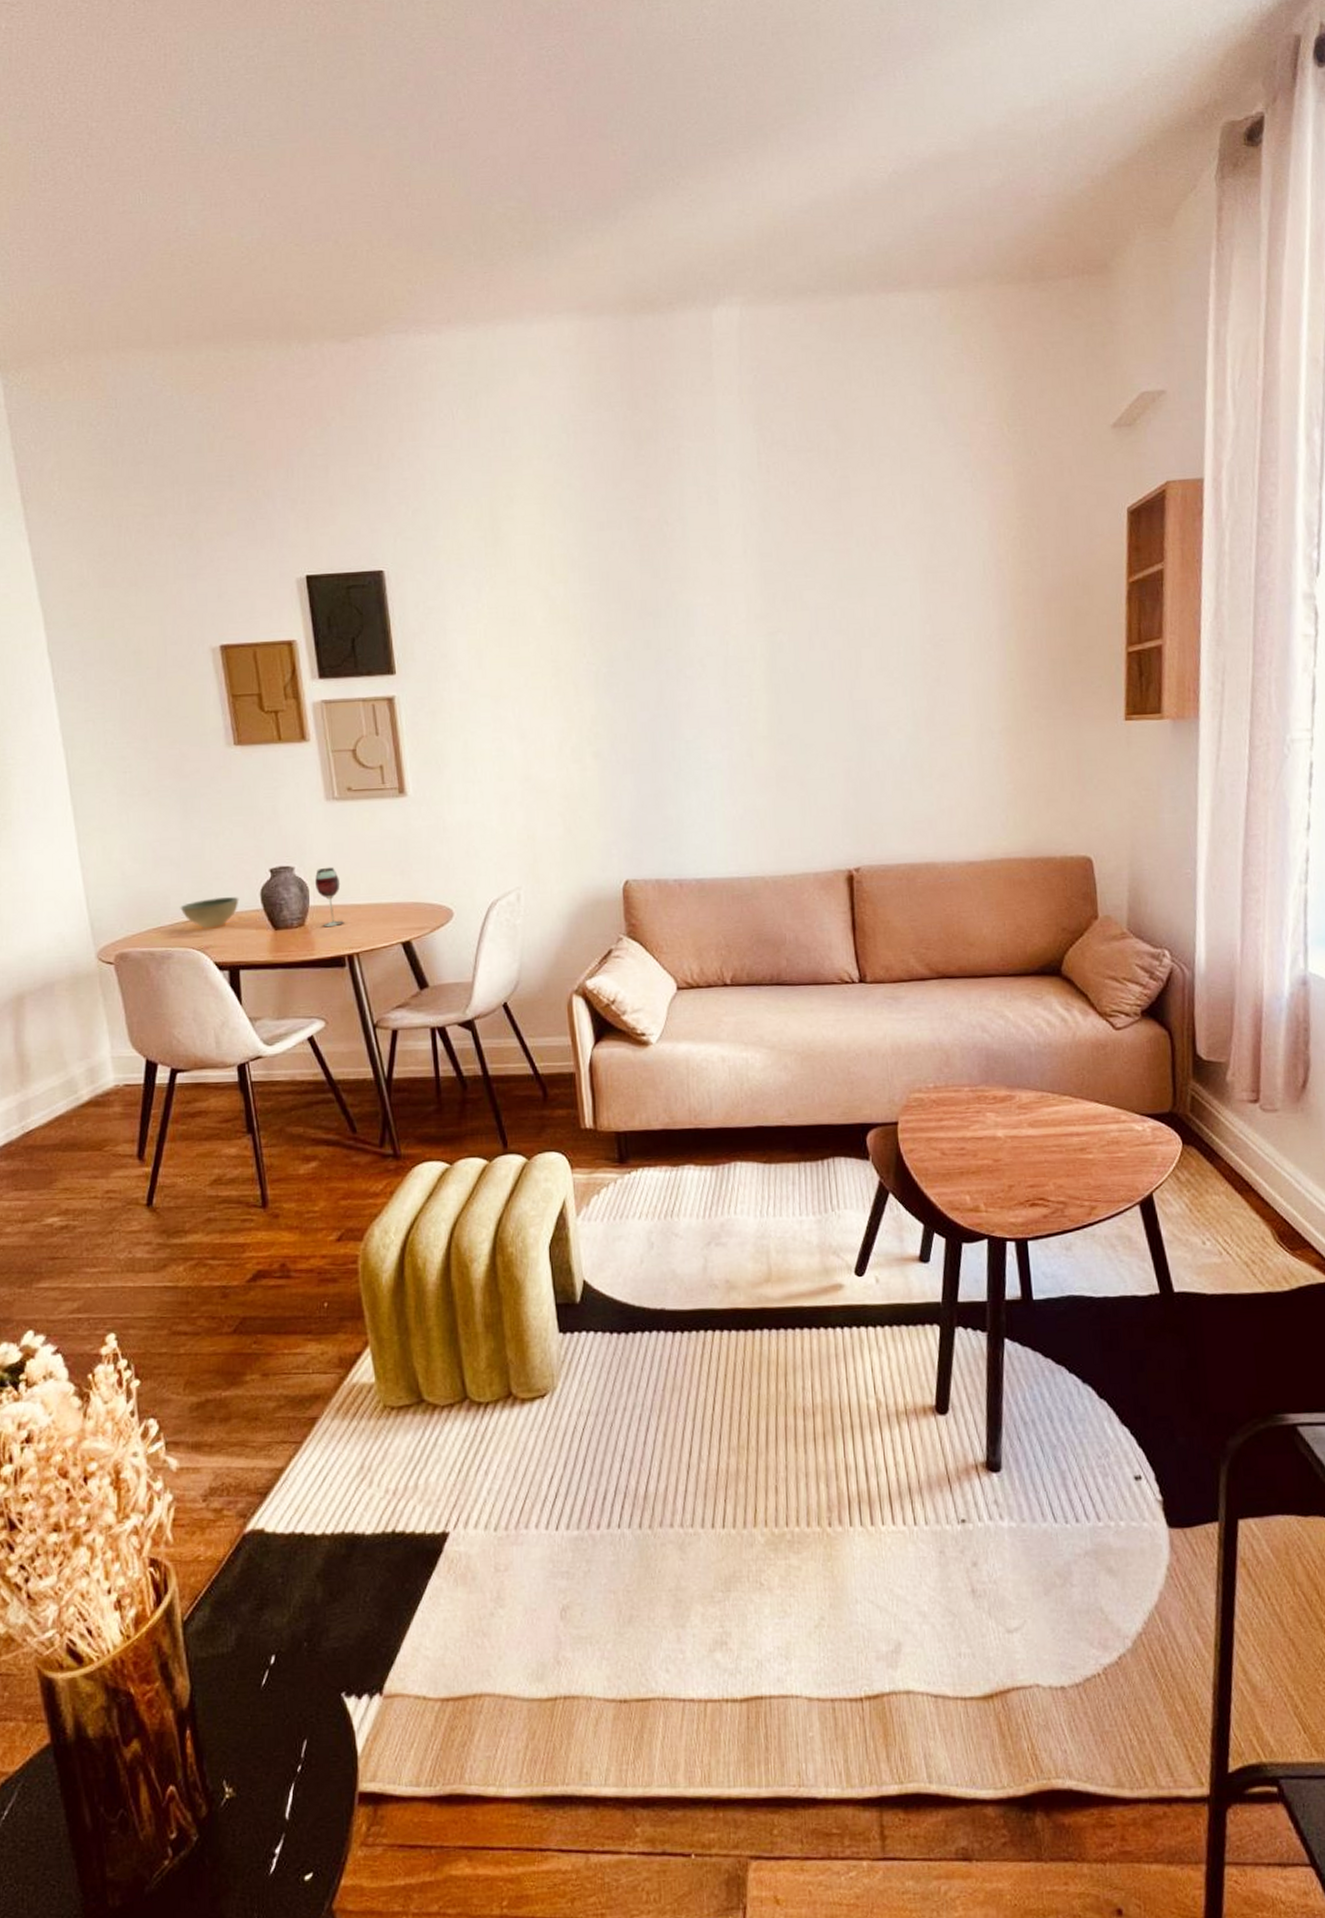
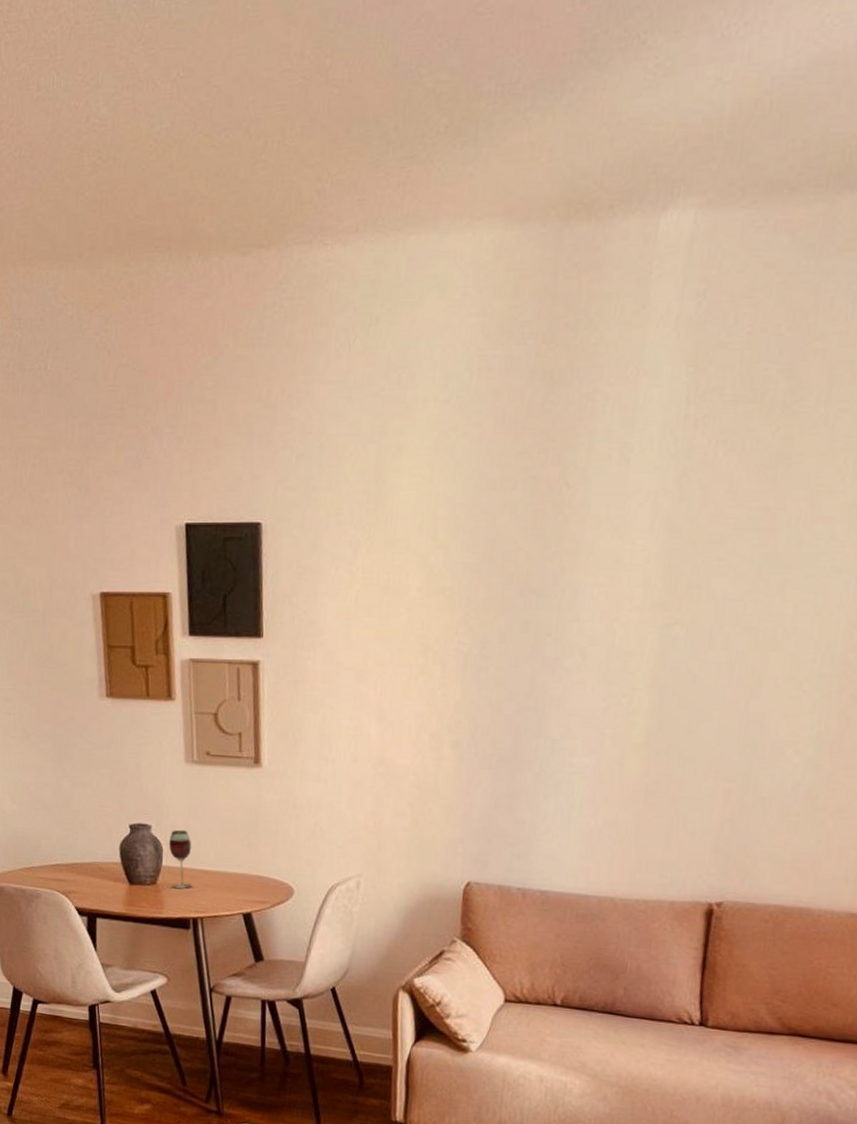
bowl: present [180,897,239,931] -> none [49,846,101,876]

